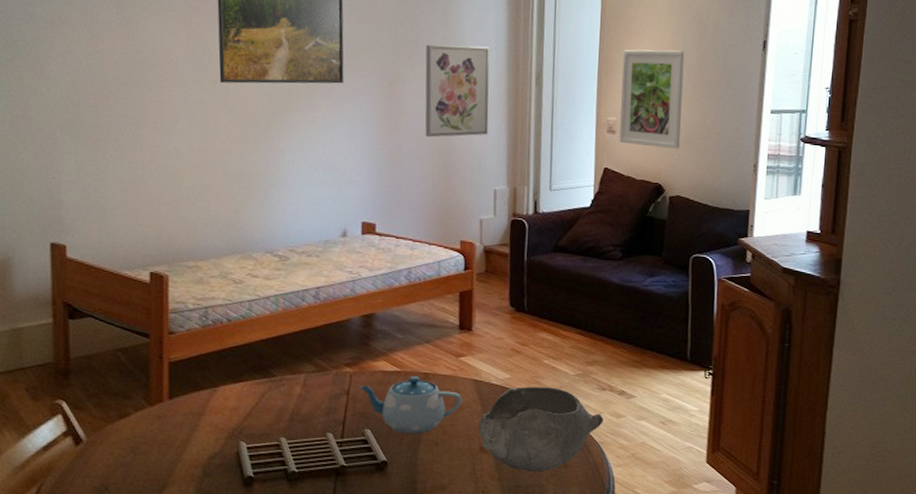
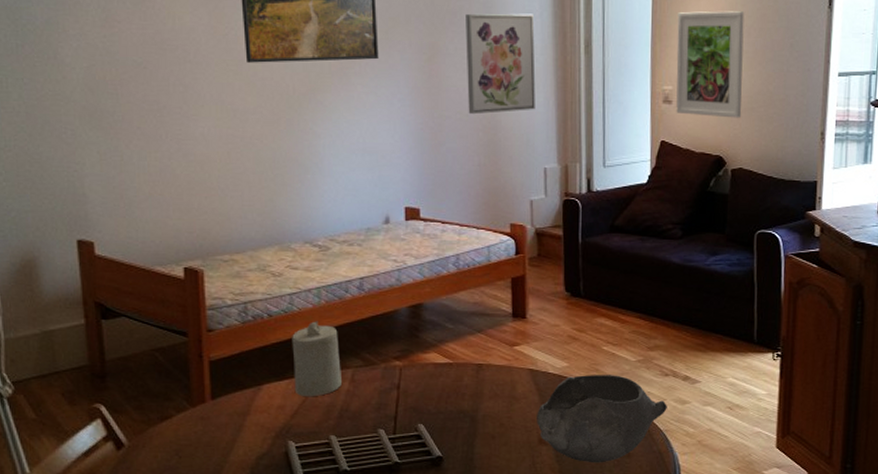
candle: none [248,327,294,400] -> present [292,321,341,397]
teapot: present [359,376,462,434] -> none [410,368,518,428]

